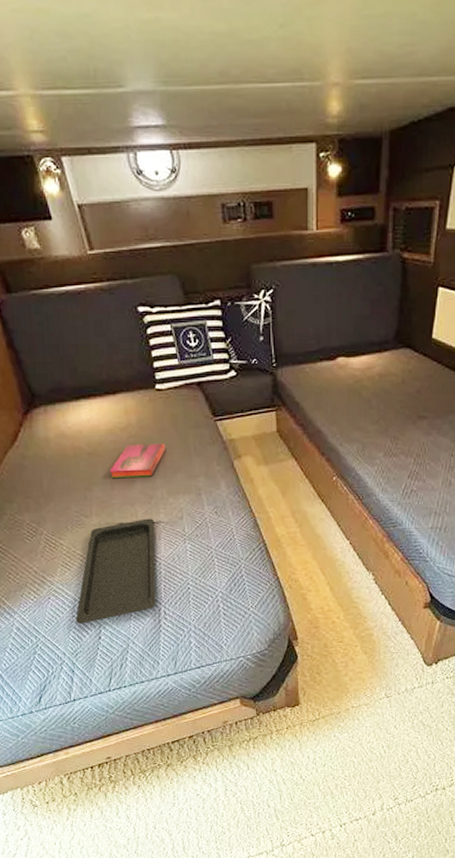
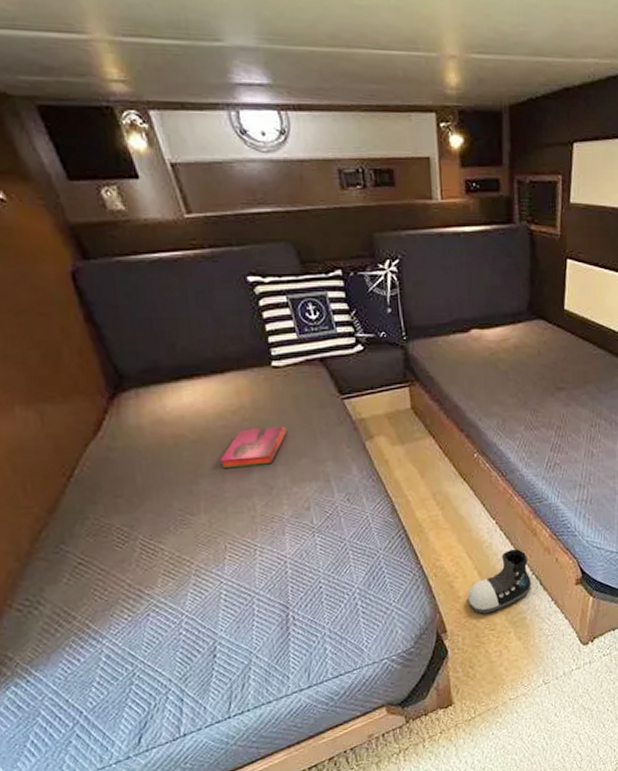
serving tray: present [76,518,156,624] -> none [183,511,283,642]
shoe: none [318,568,380,626] -> present [467,548,531,614]

